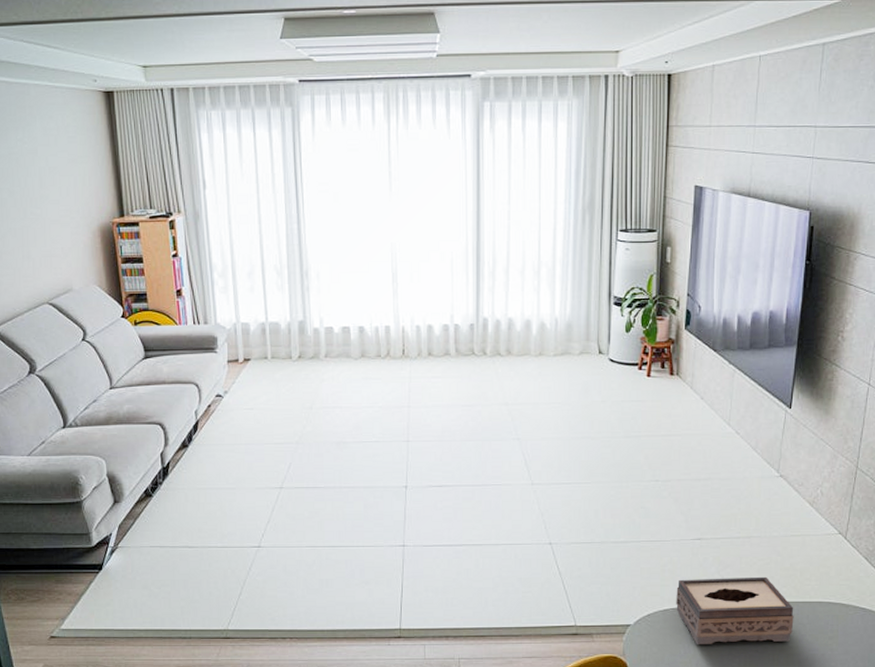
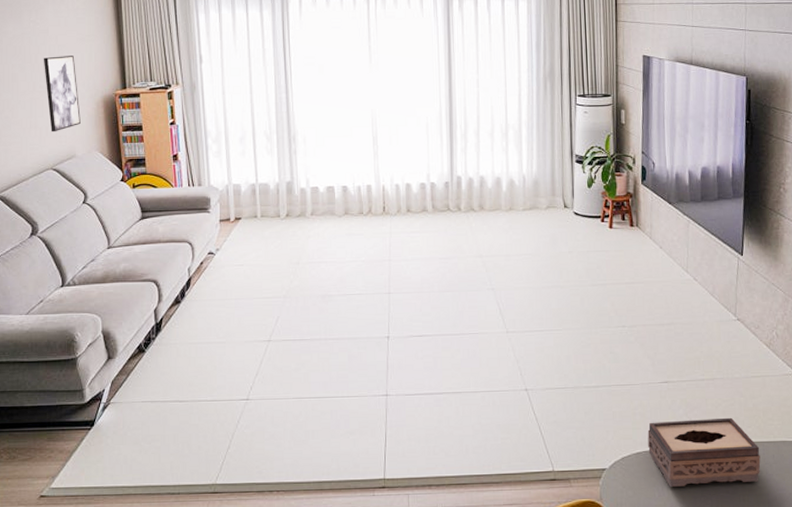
wall art: none [33,179,76,264] -> present [43,56,81,132]

